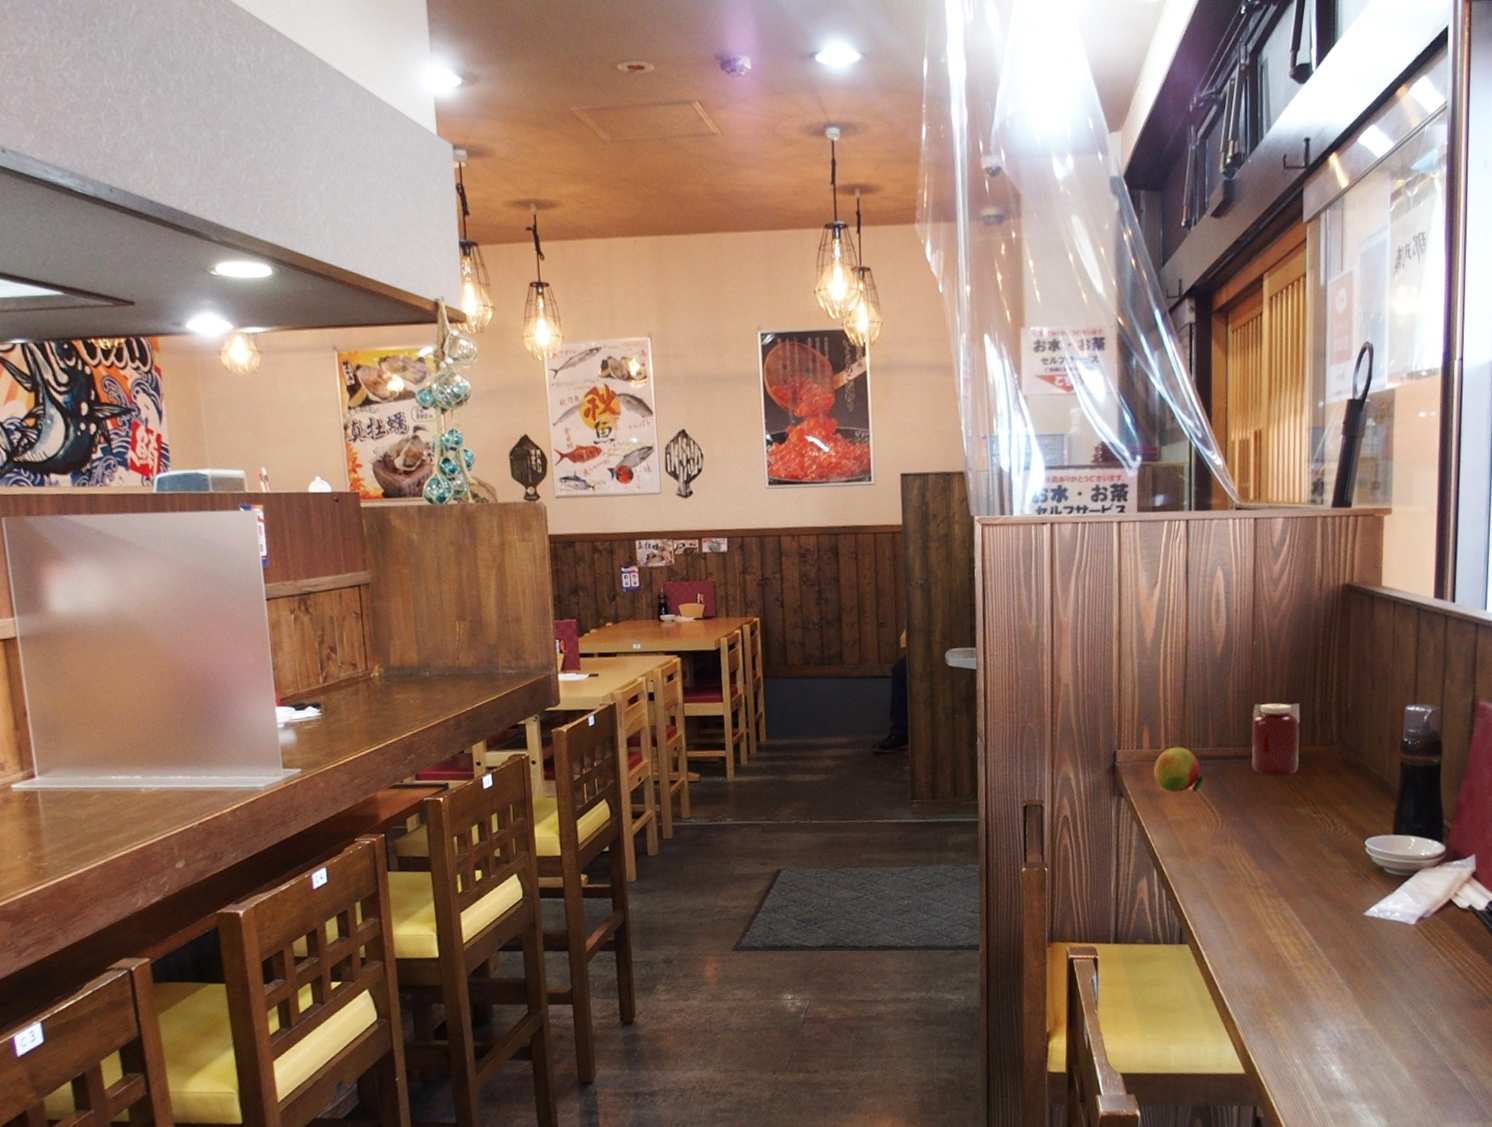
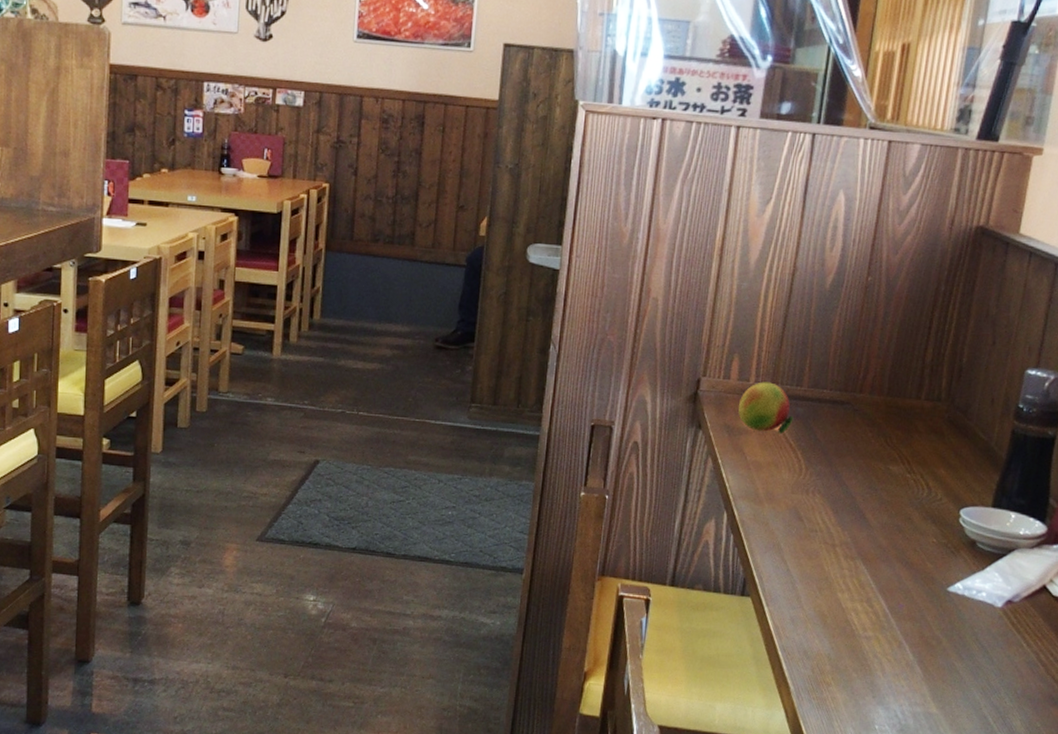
jar: present [1251,703,1300,776] -> none [847,345,909,428]

